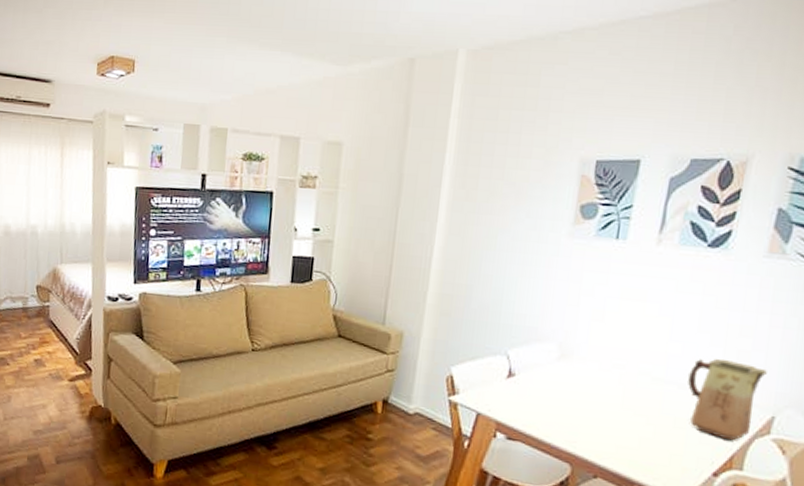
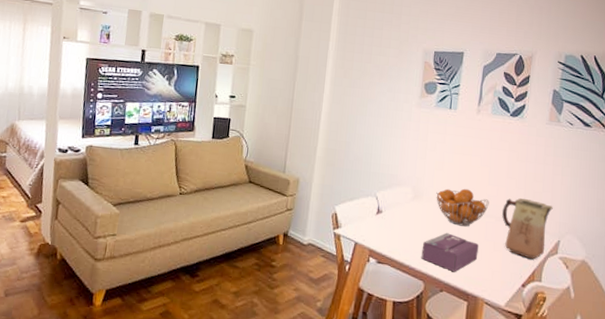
tissue box: none [568,403,652,454] -> present [421,232,479,273]
fruit basket: none [592,345,670,396] -> present [436,188,489,227]

